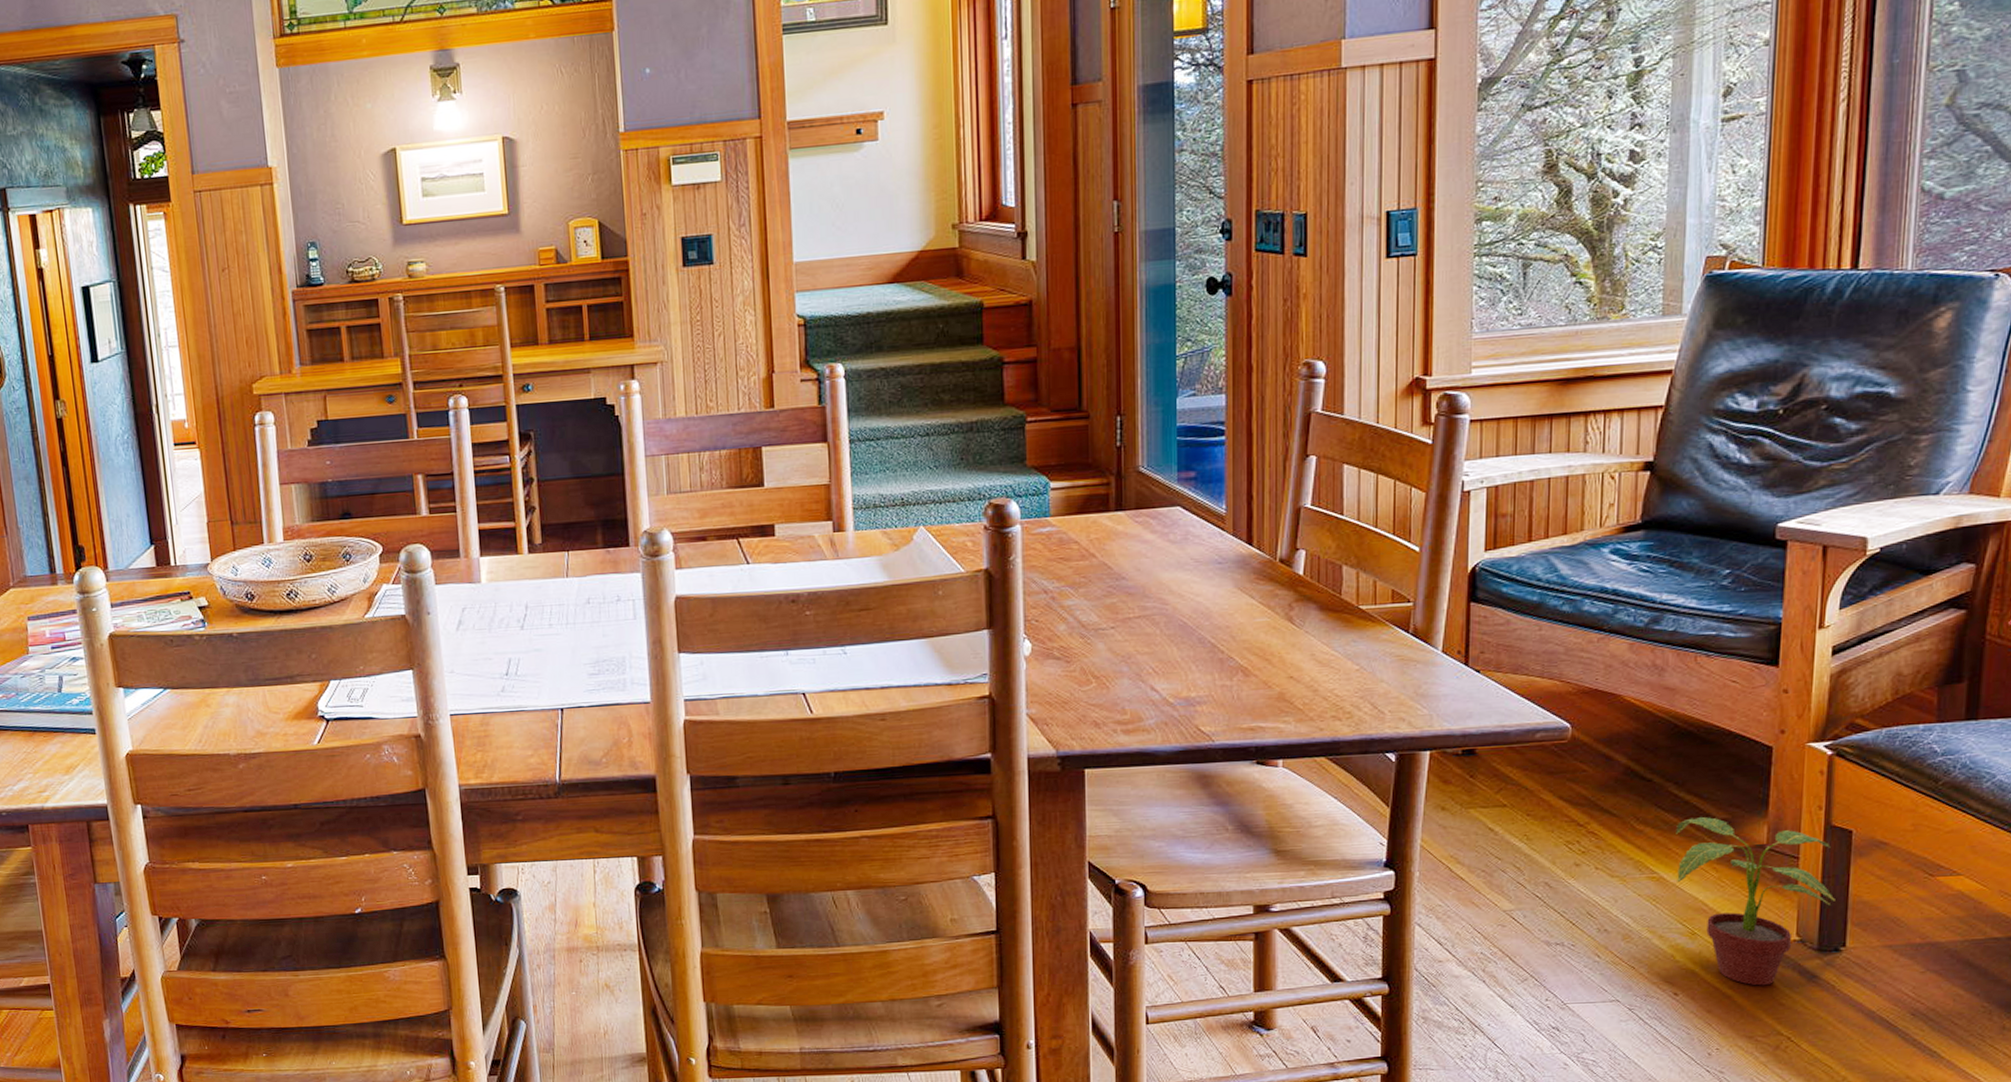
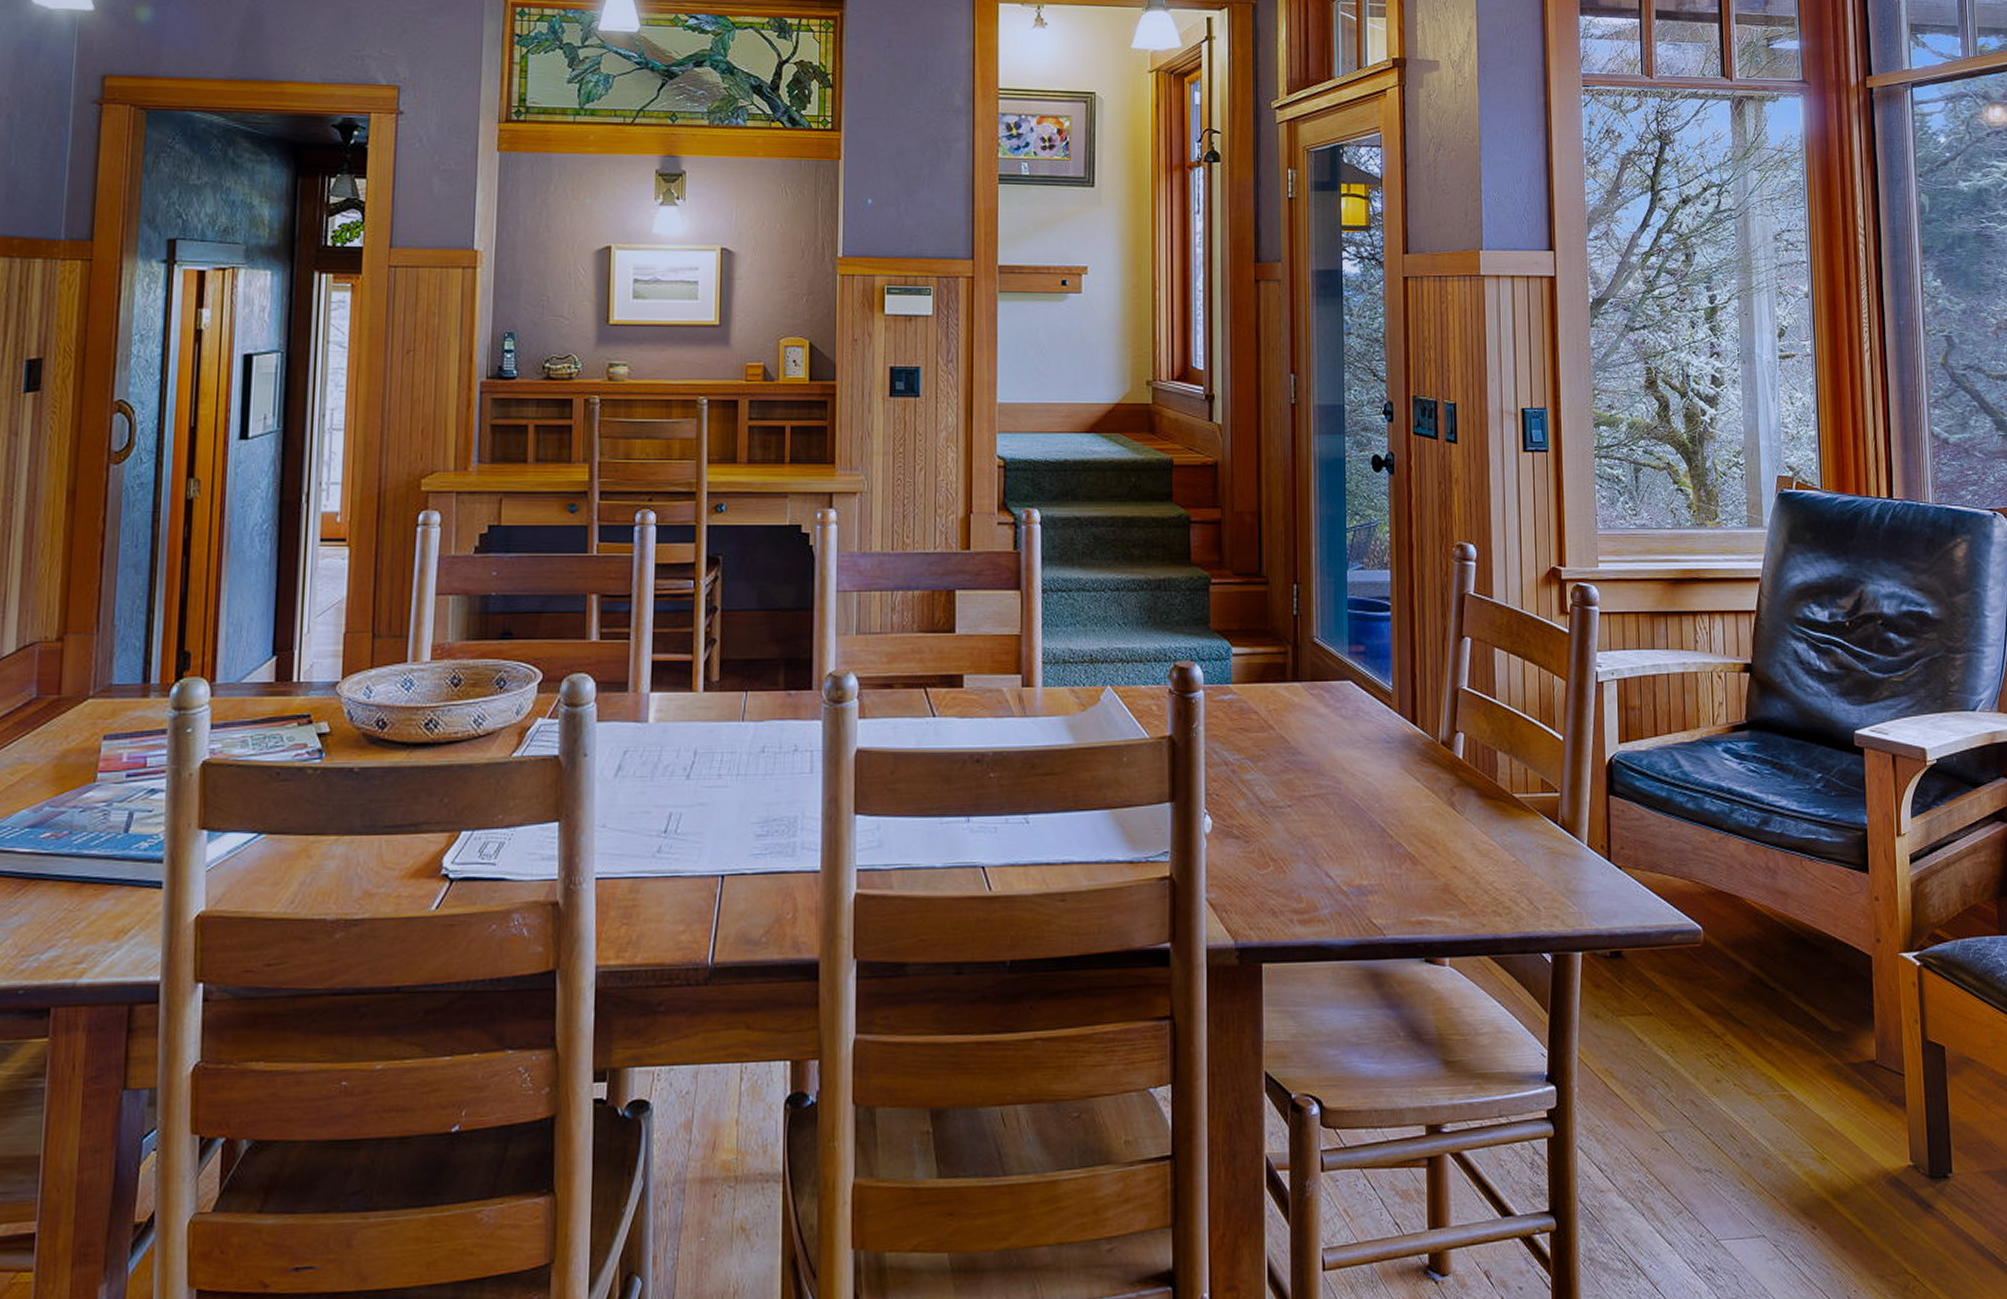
potted plant: present [1676,817,1835,986] -> none [1799,1030,1938,1218]

